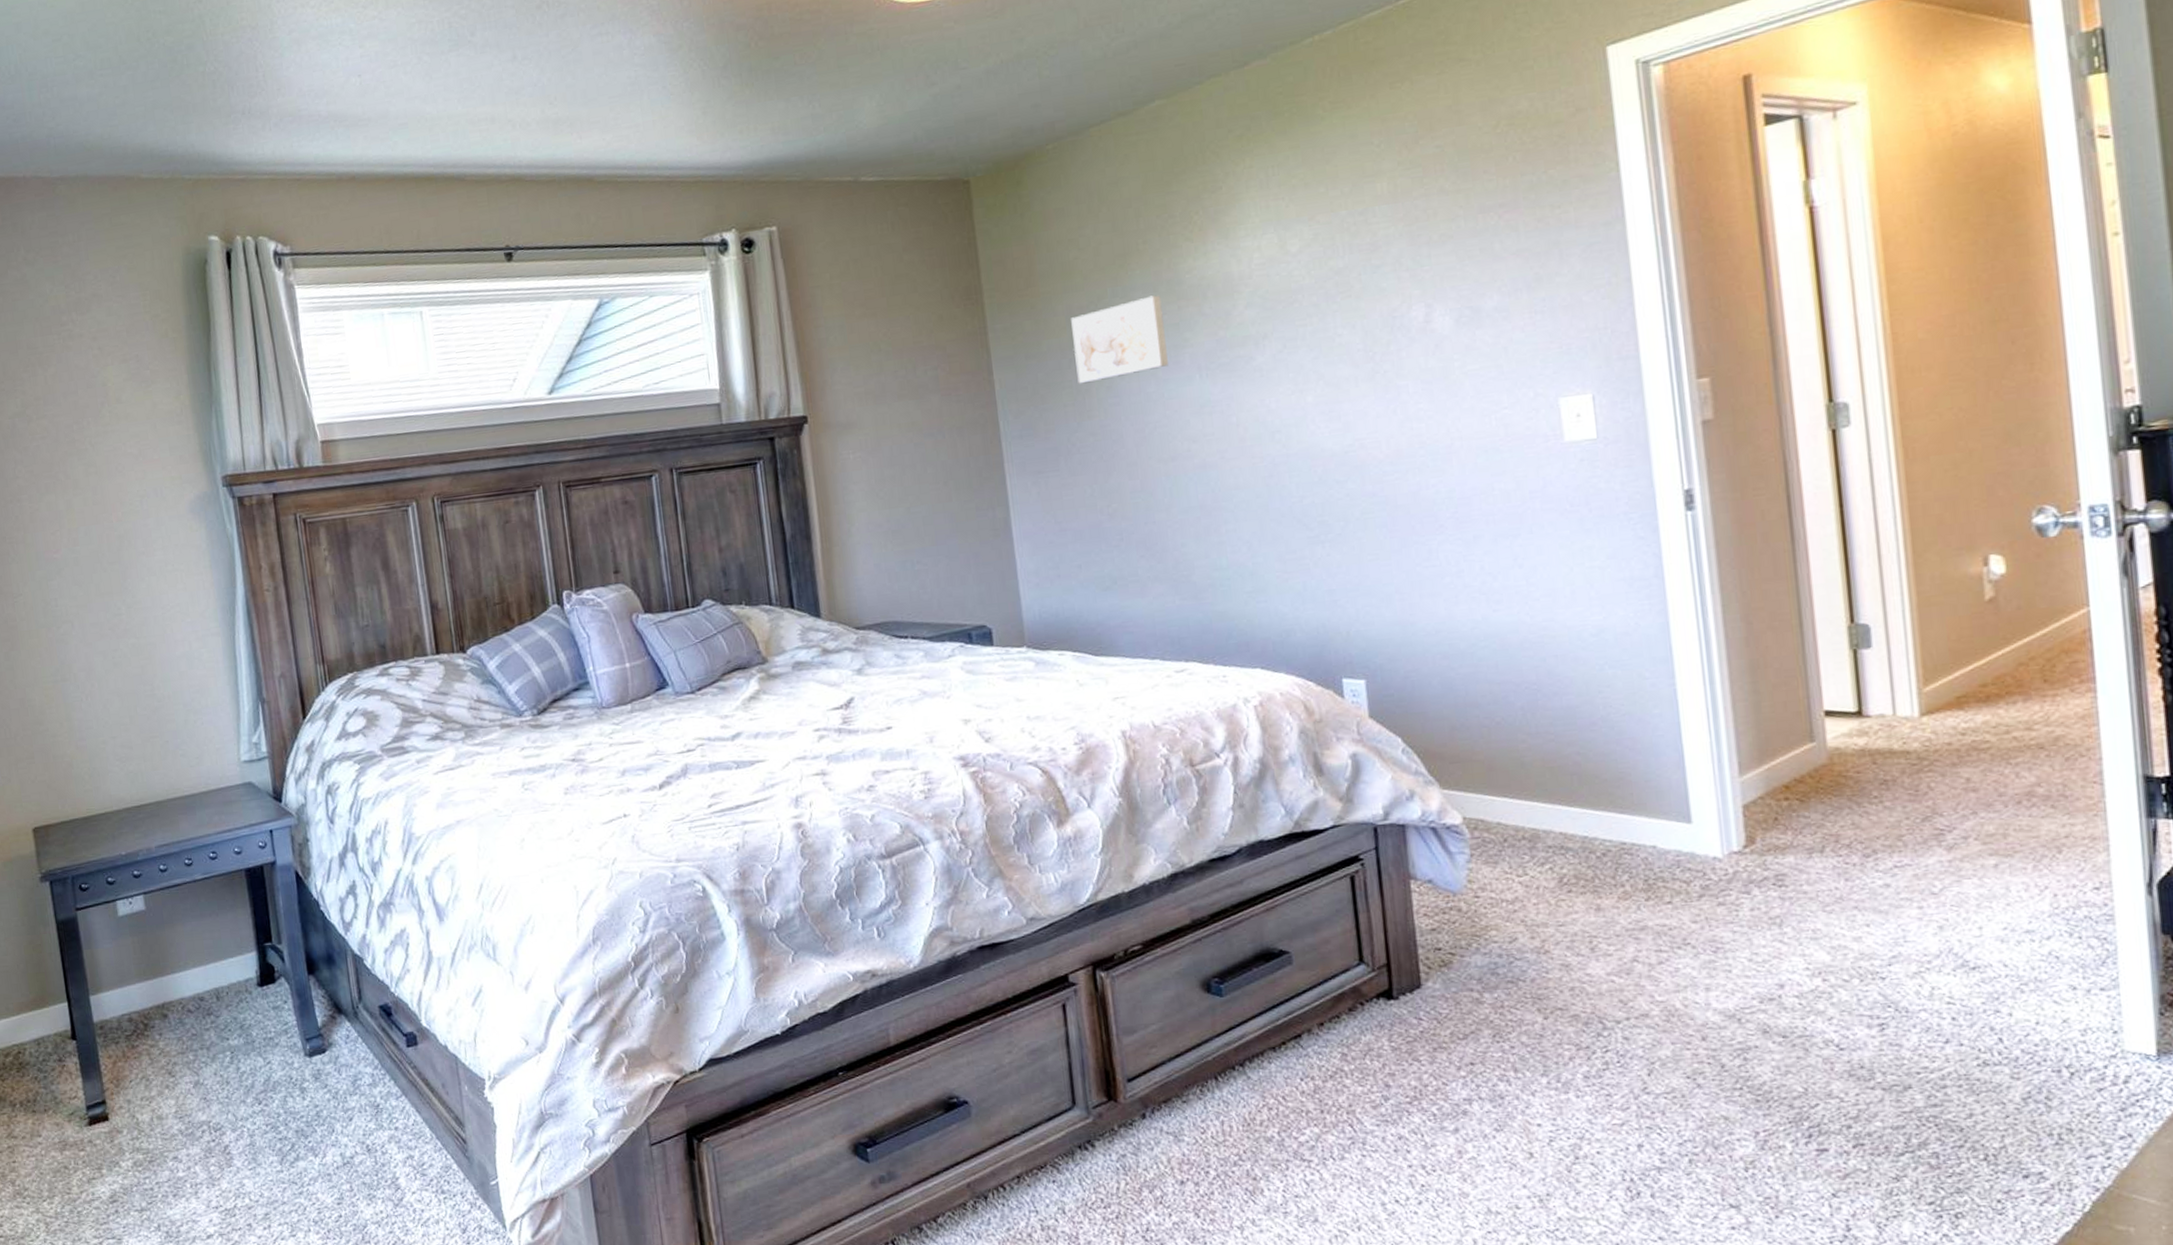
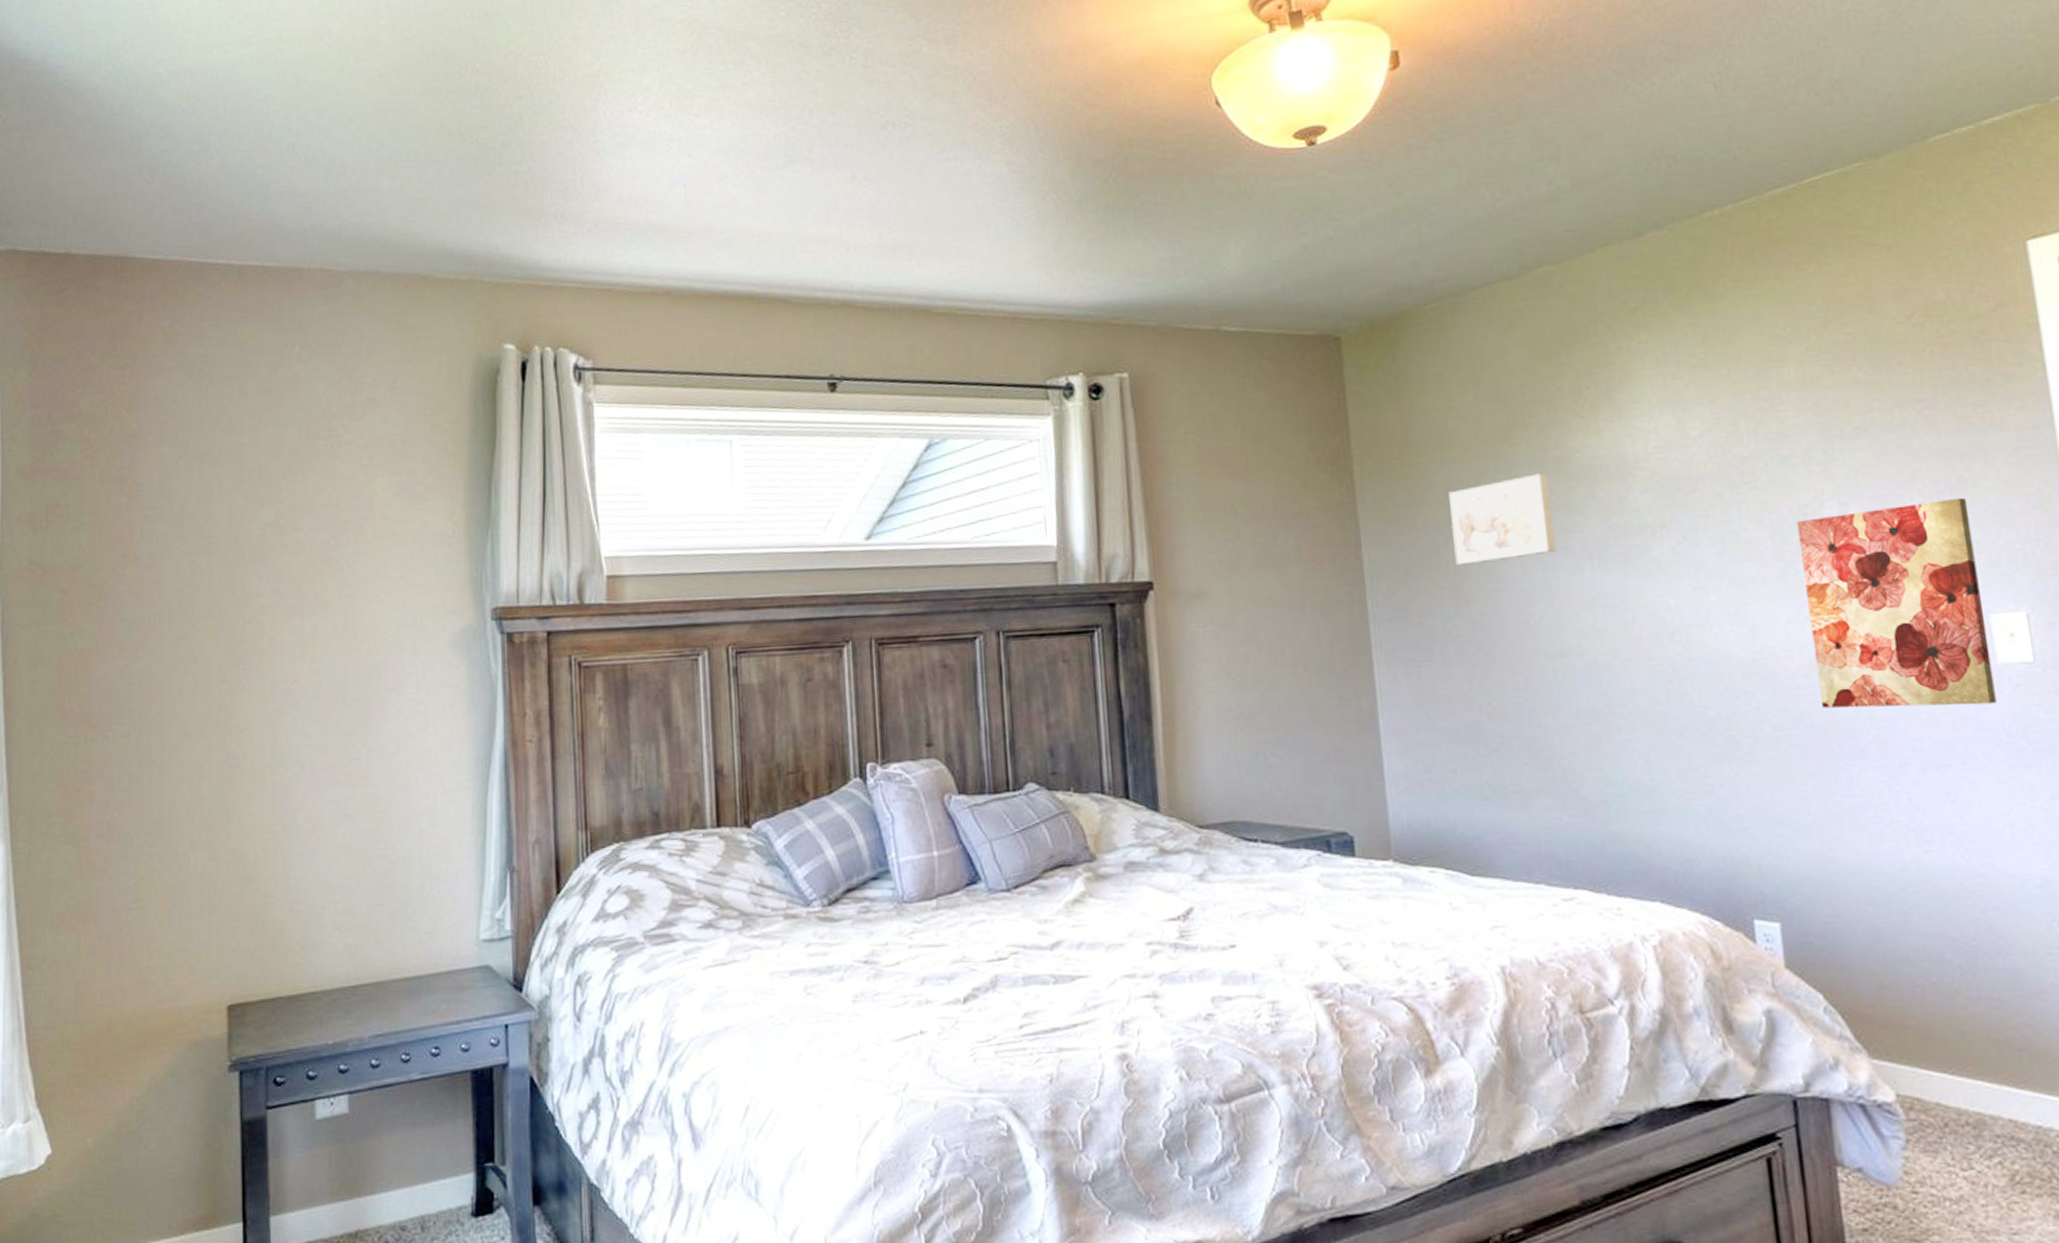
wall art: none [1386,293,1562,491] -> present [1796,497,1997,708]

